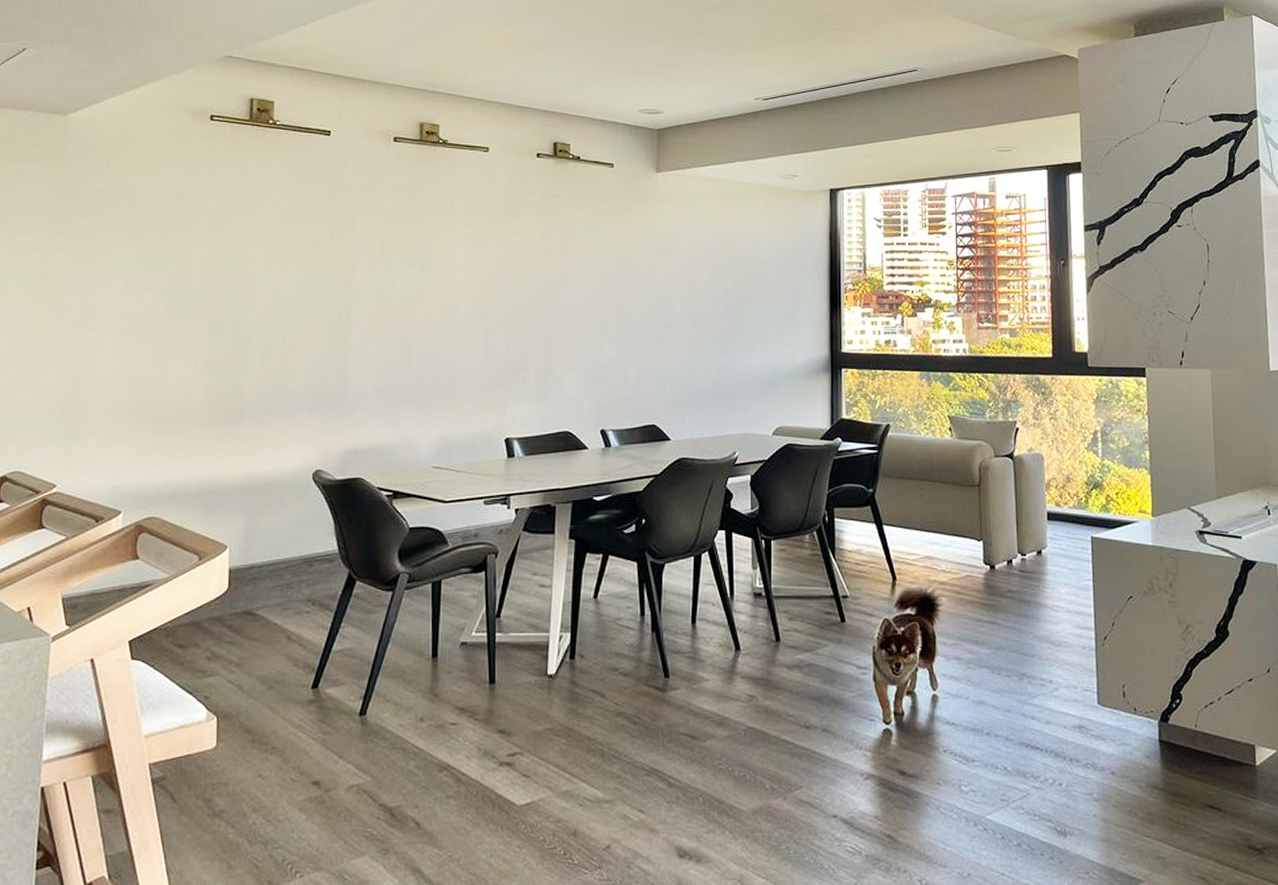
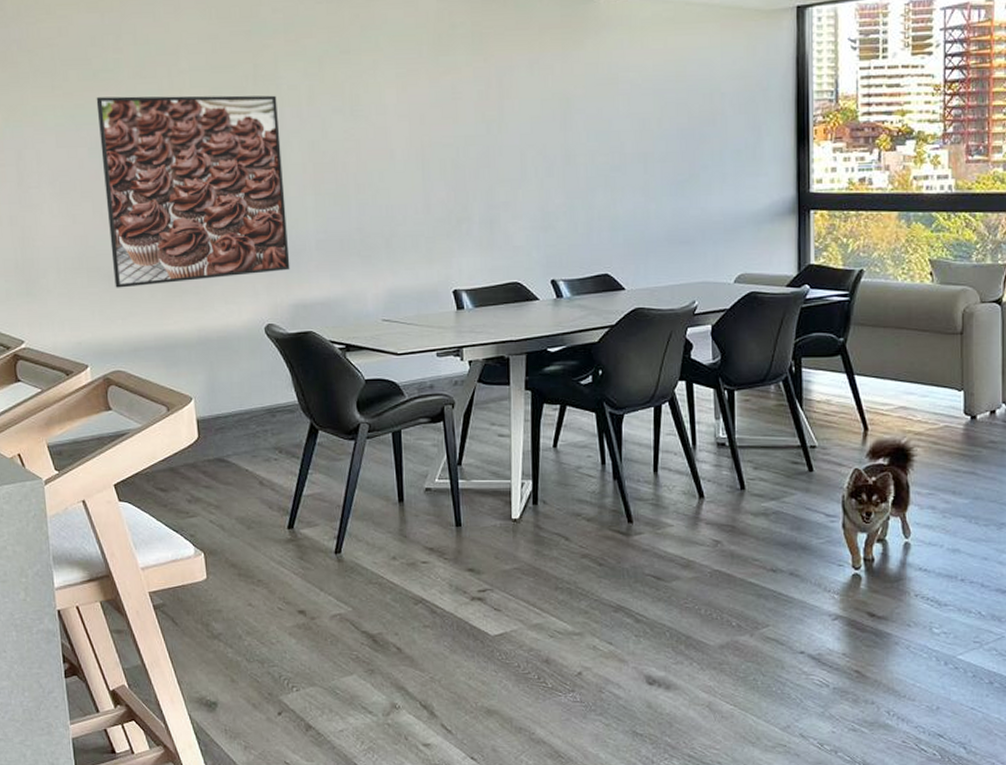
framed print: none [163,245,351,432] -> present [96,95,290,288]

